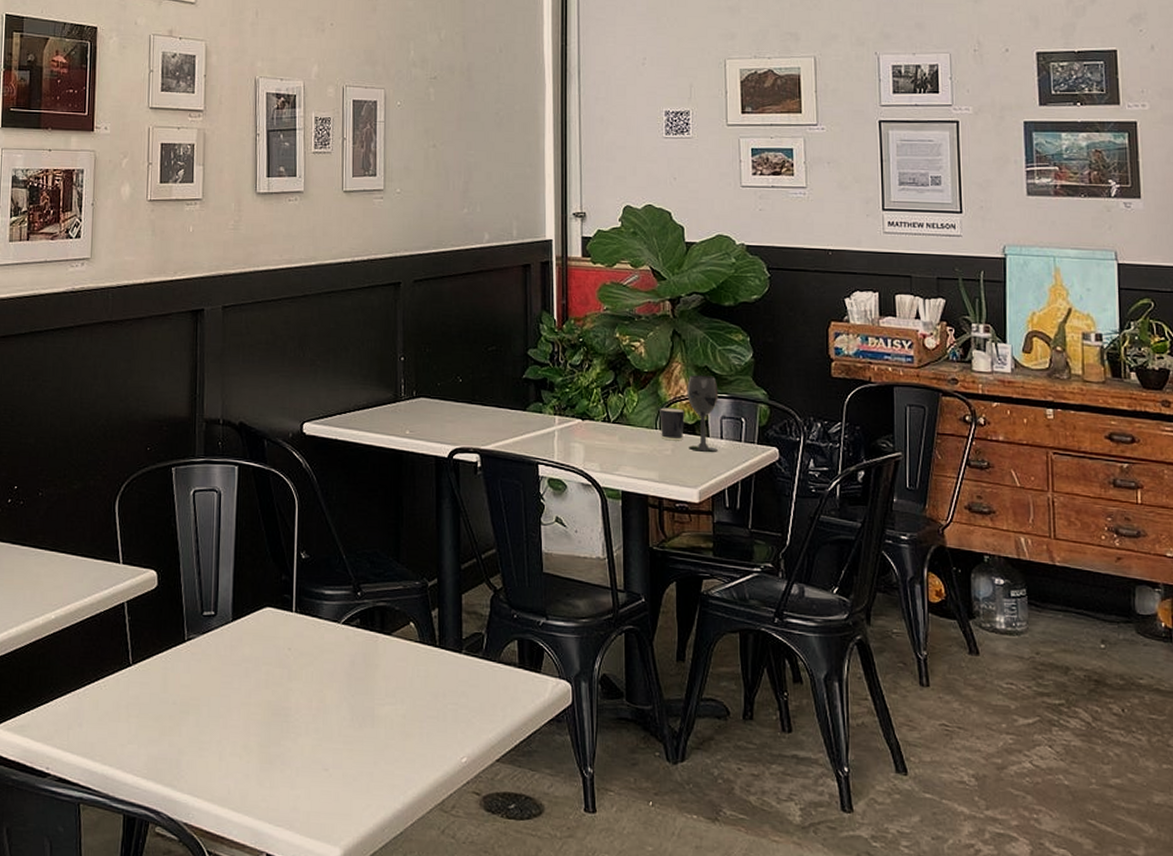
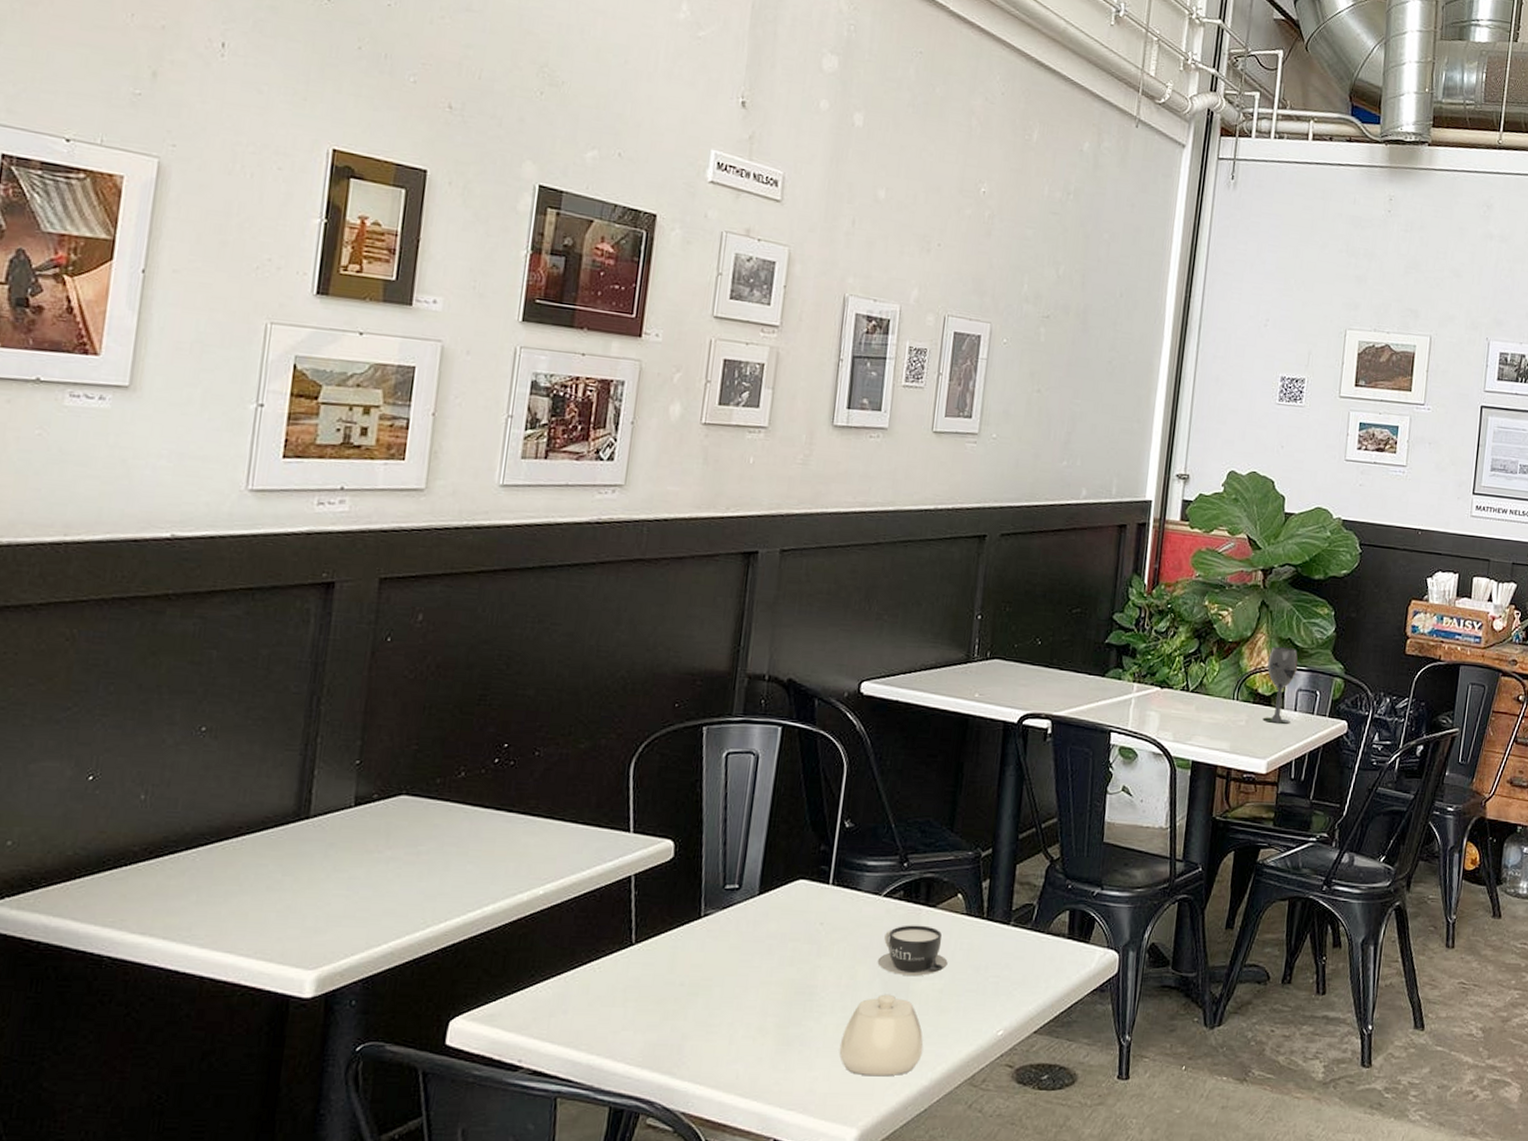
sugar bowl: none [316,717,393,798] -> present [839,994,924,1077]
teacup: none [343,651,407,702] -> present [877,925,948,977]
mug: present [659,407,684,441] -> none [1237,678,1263,712]

